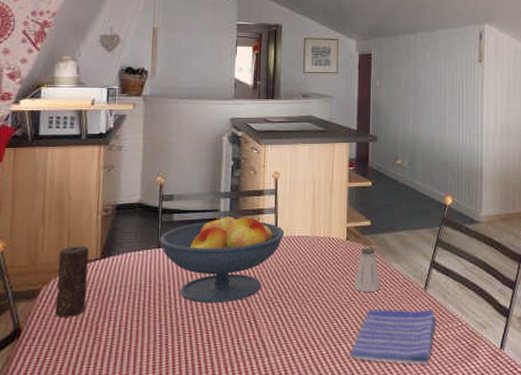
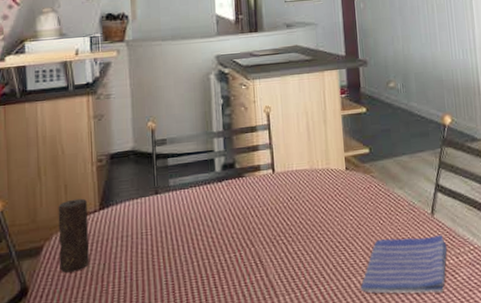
fruit bowl: present [160,213,285,304] -> none [156,154,282,247]
saltshaker: present [354,248,381,292] -> none [358,176,386,222]

